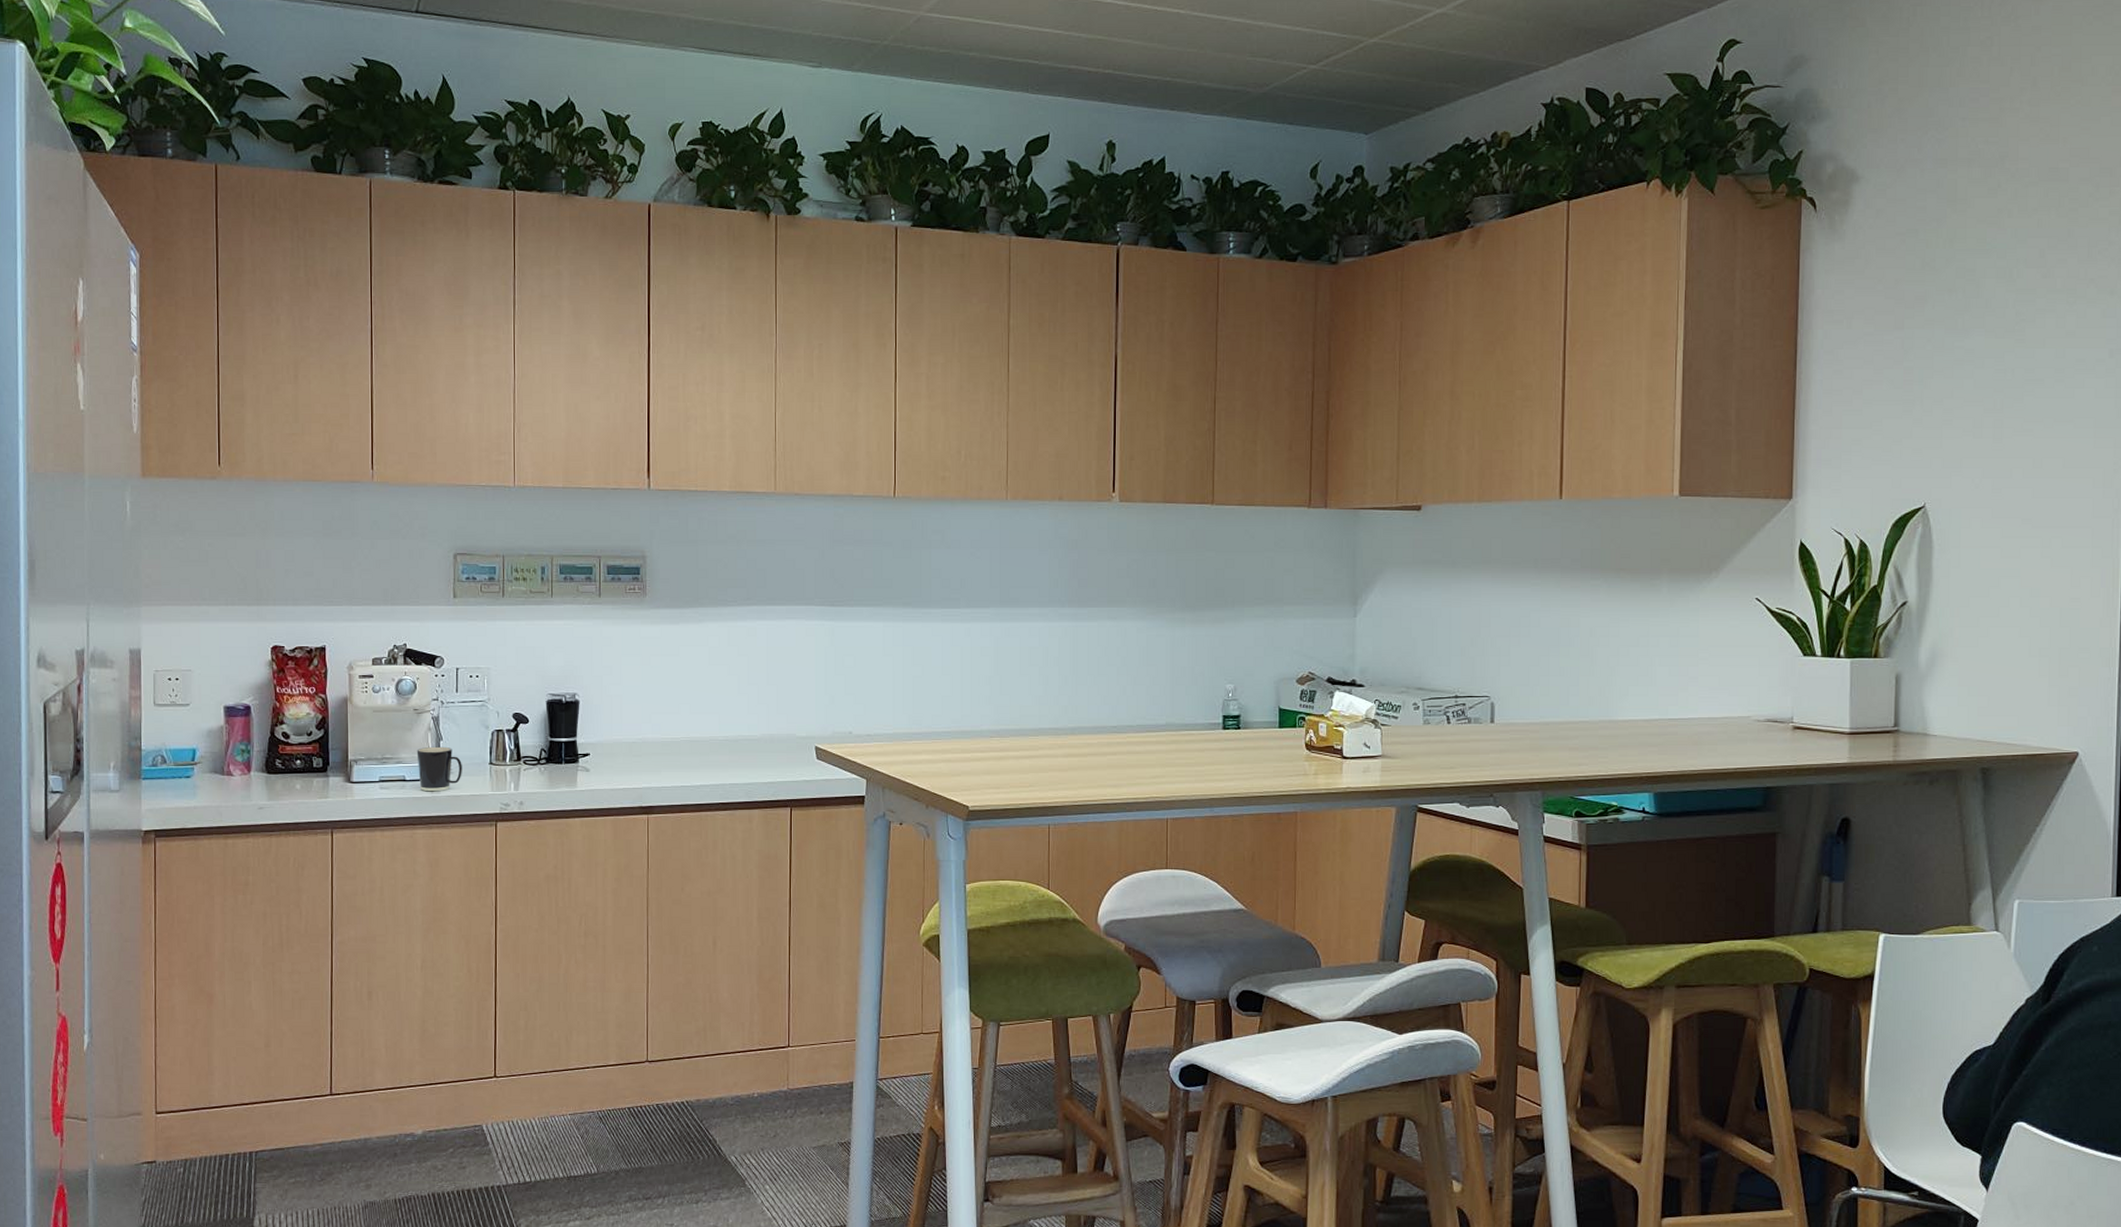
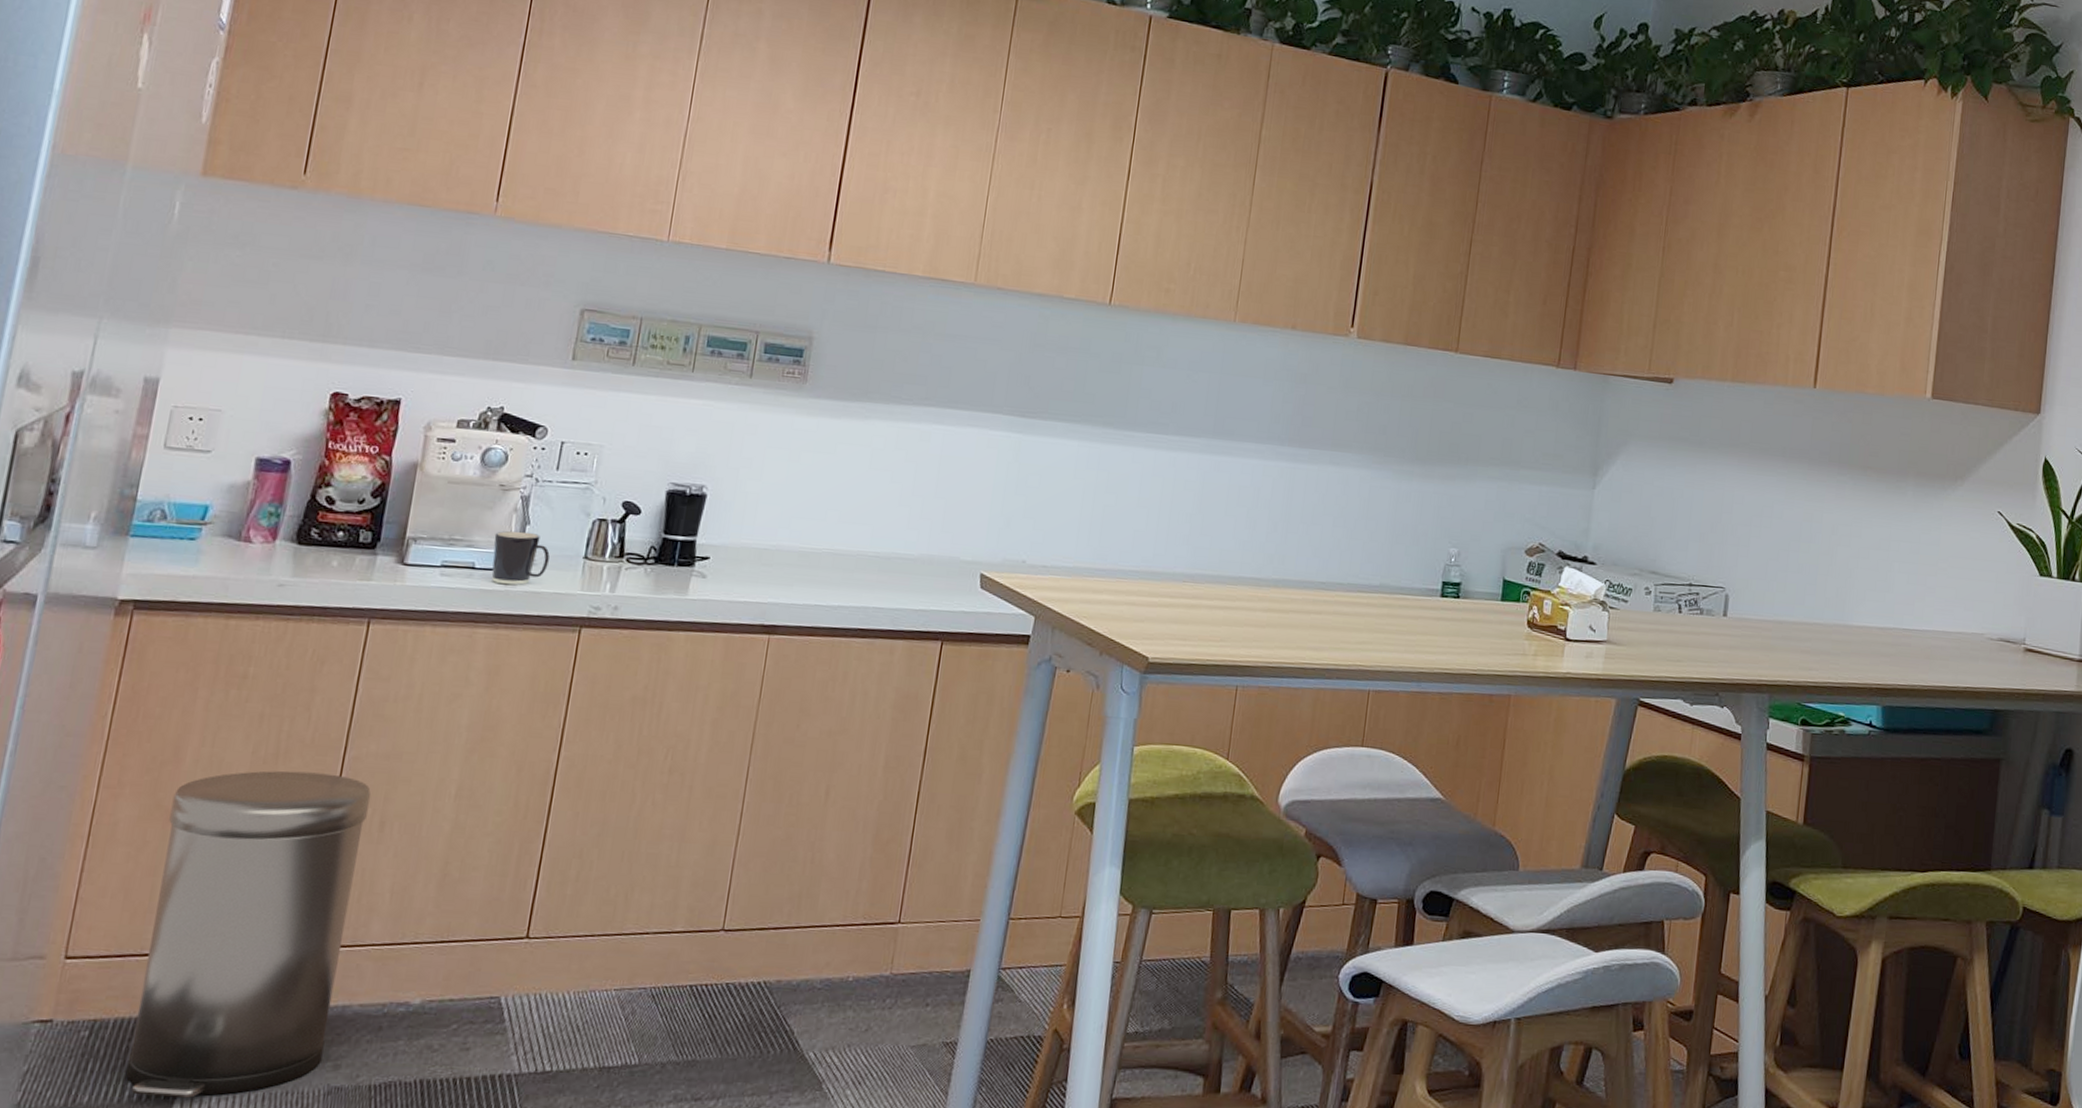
pedal bin: none [211,956,358,1215] -> present [125,770,372,1098]

